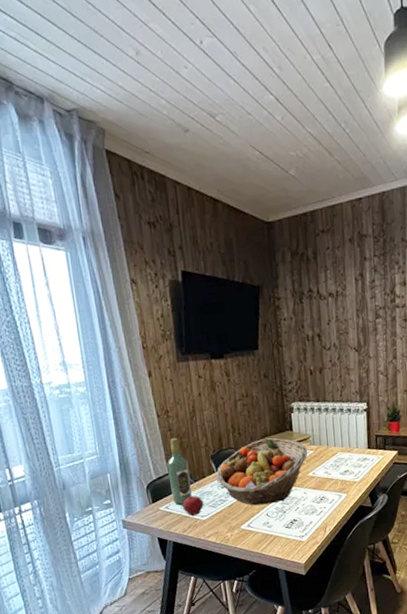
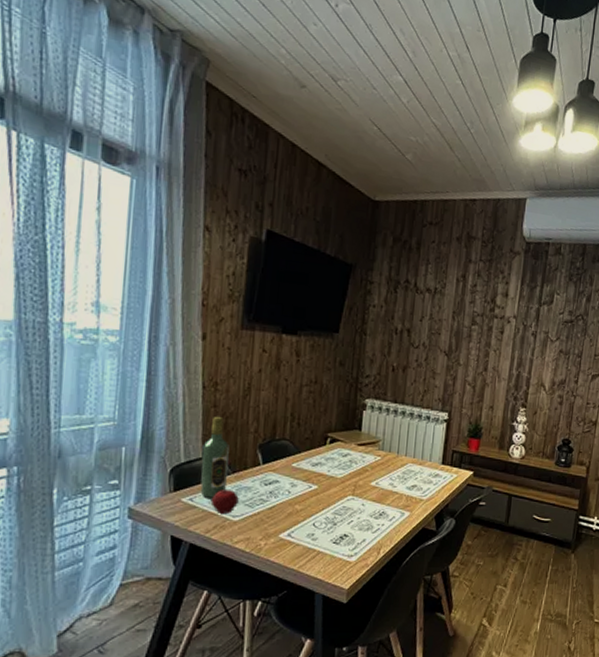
fruit basket: present [215,438,308,506] -> none [259,434,375,512]

